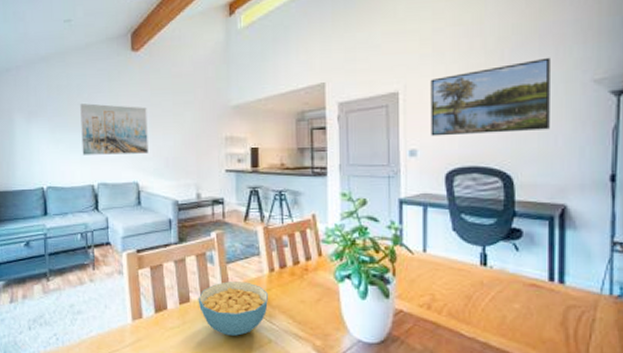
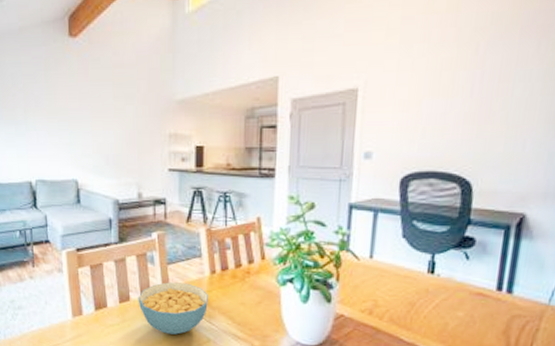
wall art: present [80,103,149,155] -> none [15,95,88,150]
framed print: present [430,57,550,136] -> none [389,52,530,138]

